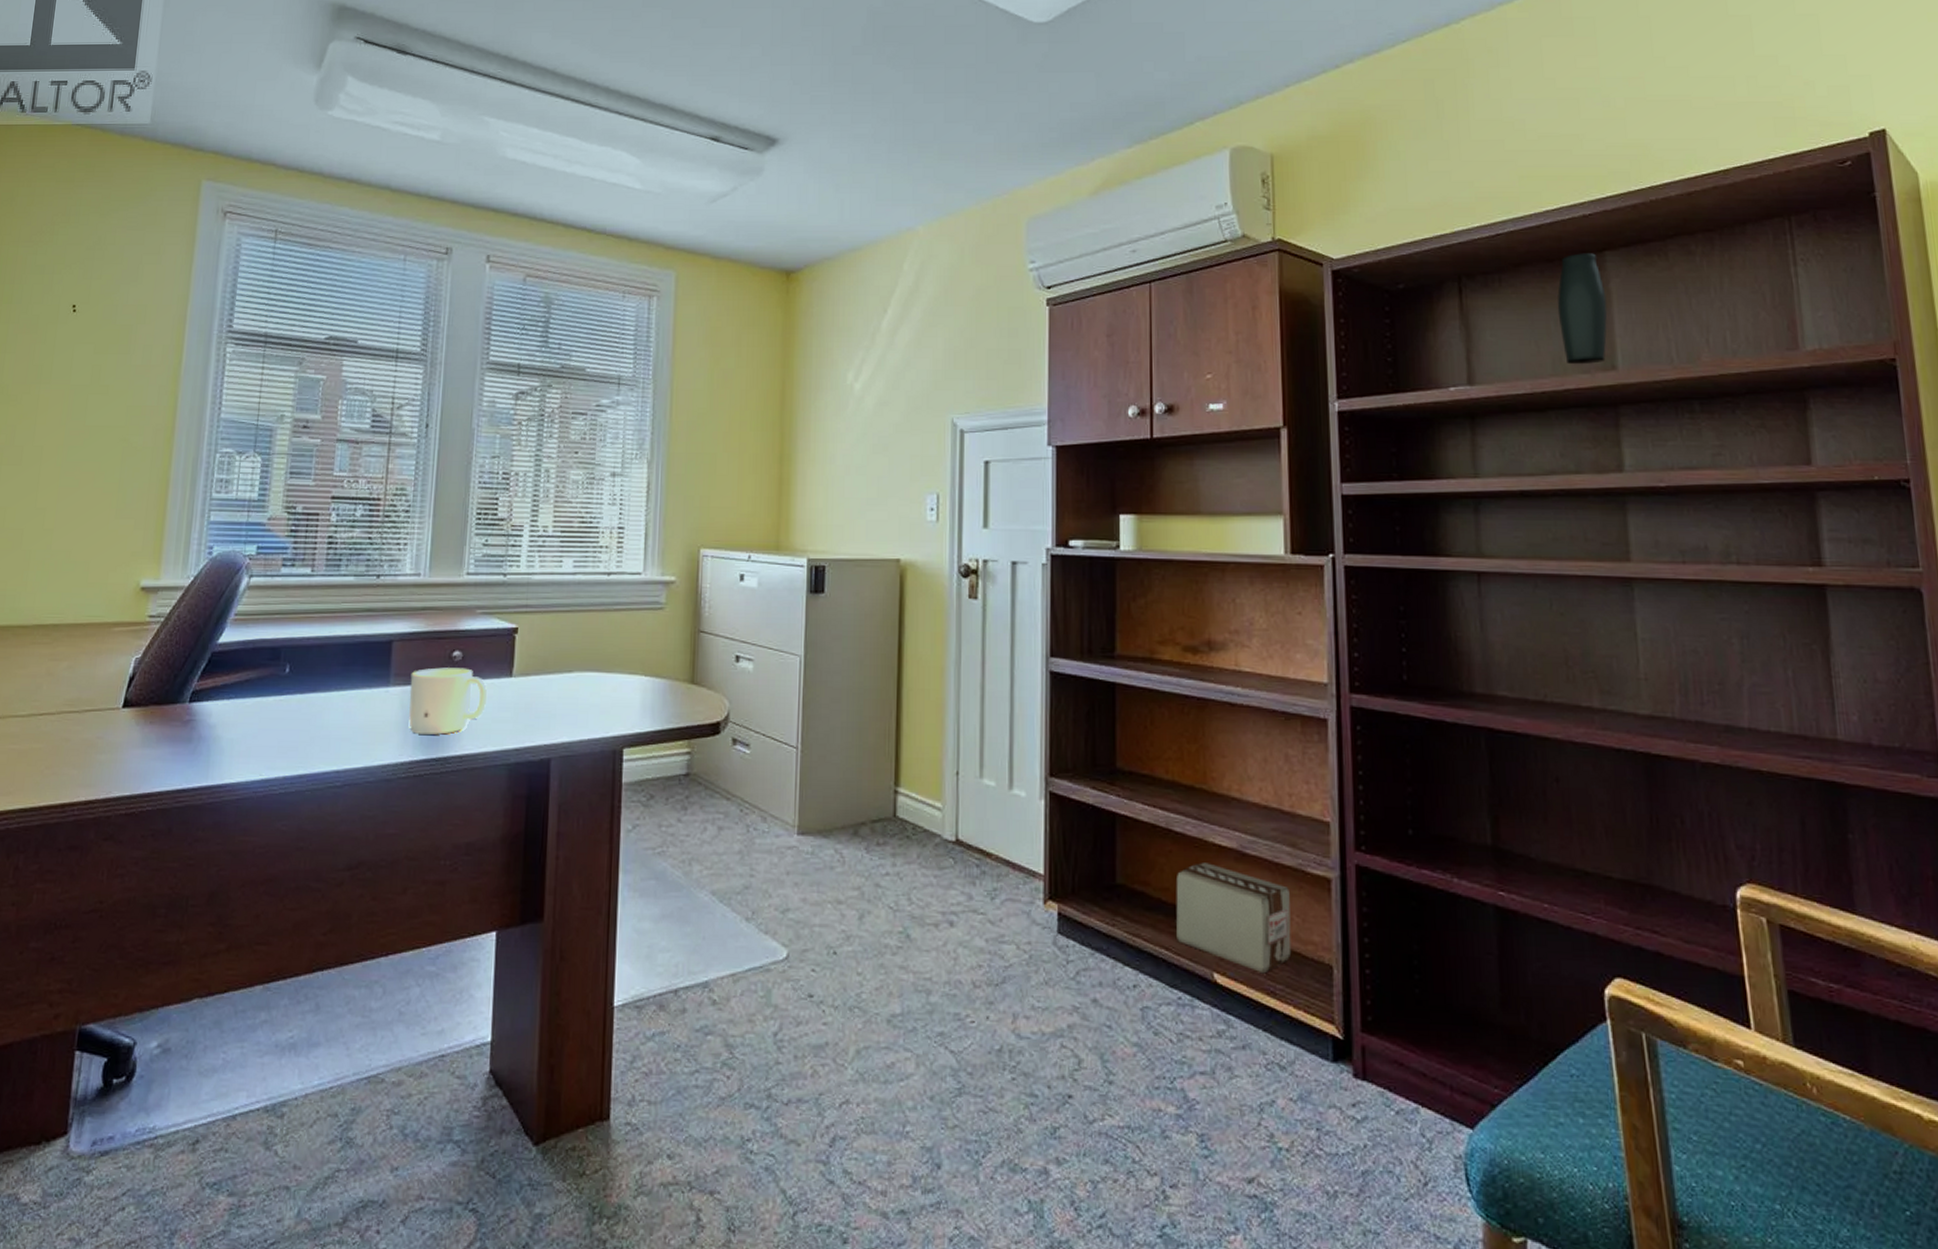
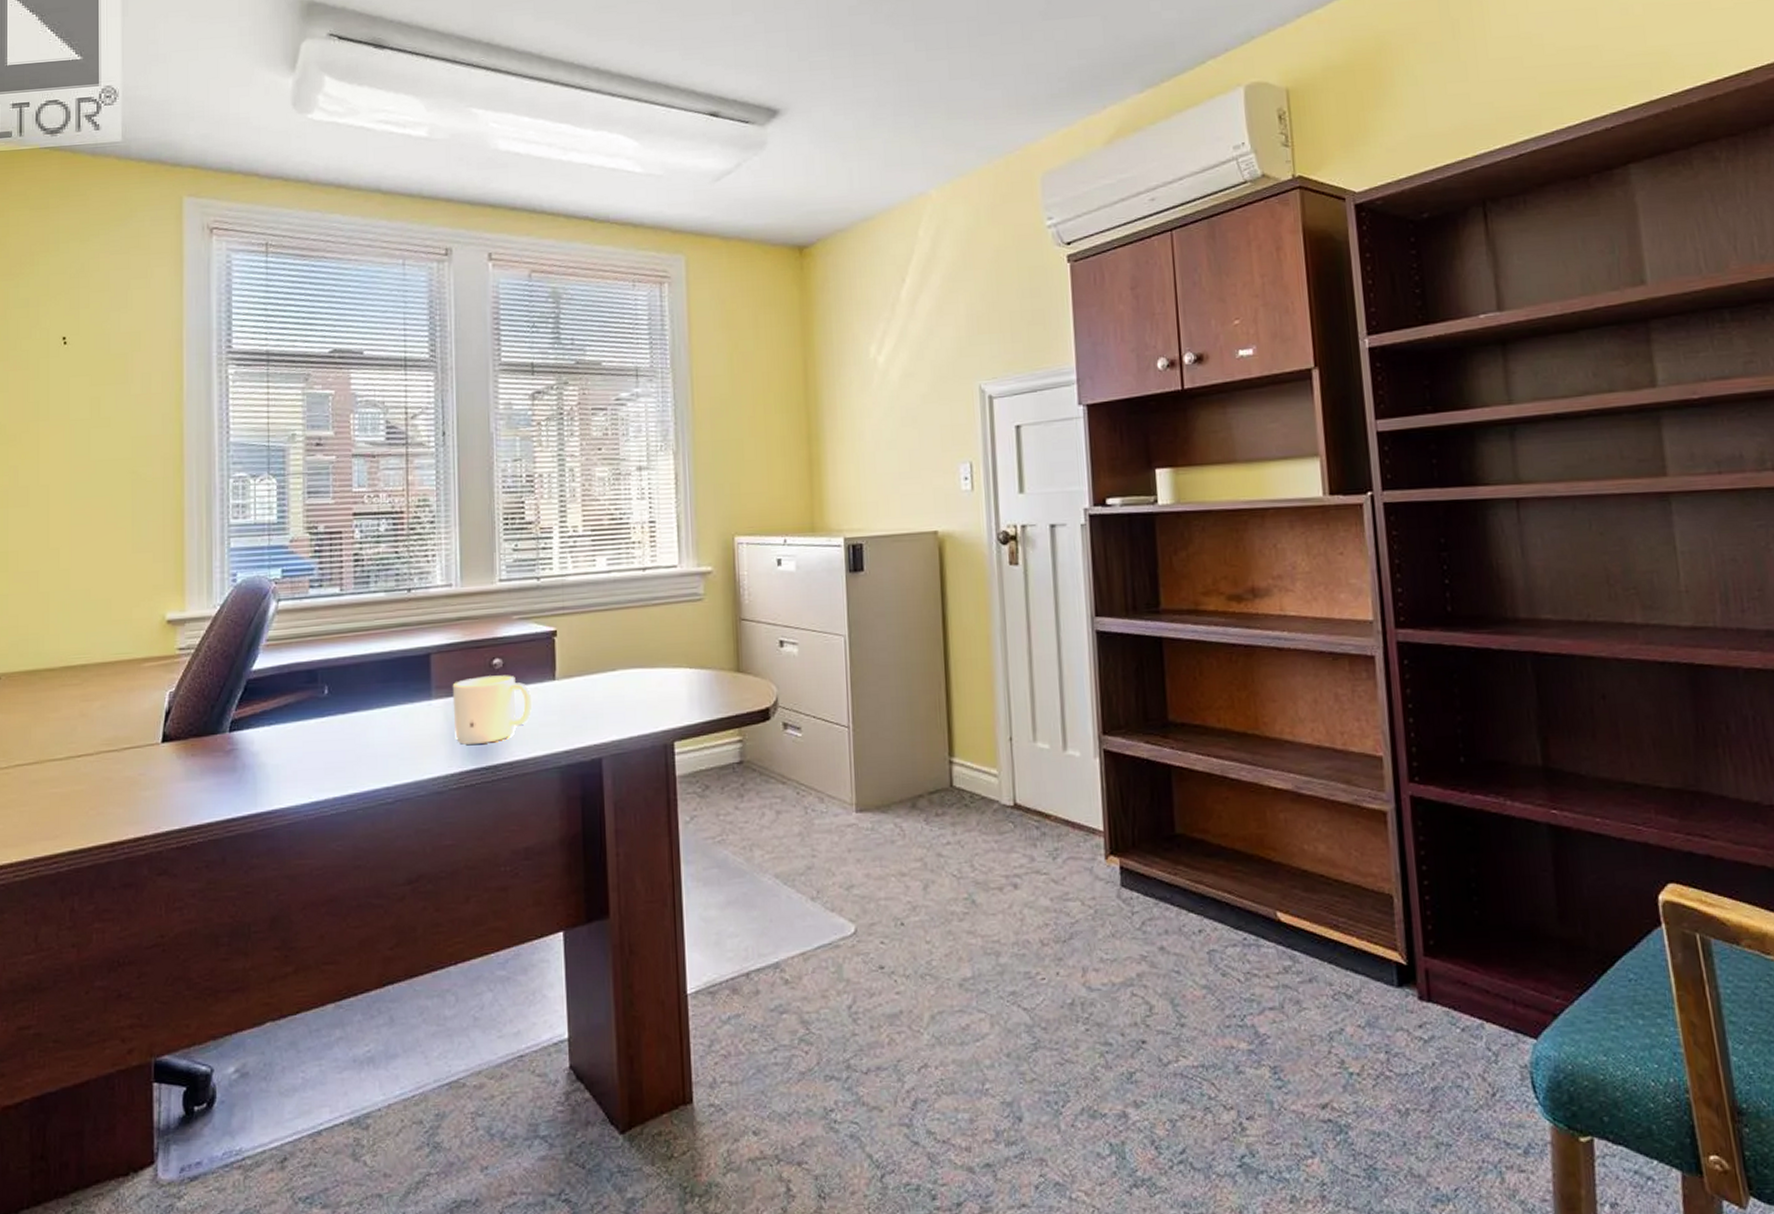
box: present [1176,863,1292,974] -> none [1234,806,1352,909]
vase: present [1557,253,1608,365] -> none [1583,167,1635,283]

